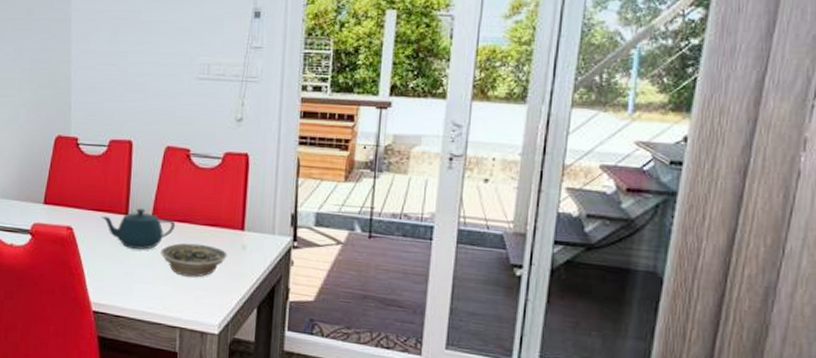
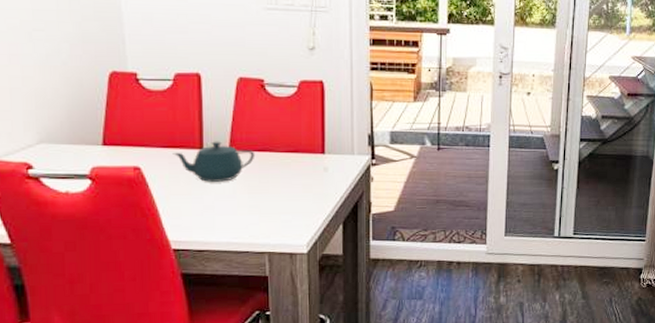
bowl: present [160,243,227,277] -> none [241,170,310,203]

